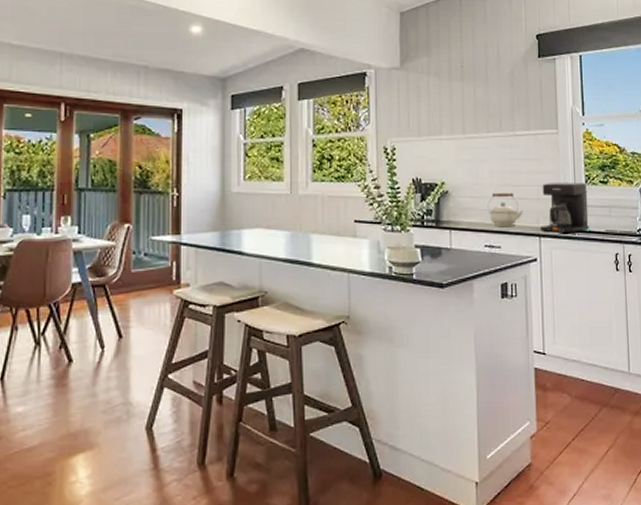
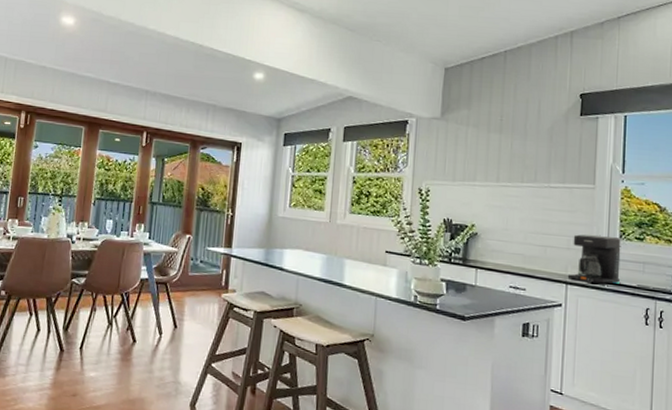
kettle: present [487,192,523,227] -> none [515,238,552,272]

